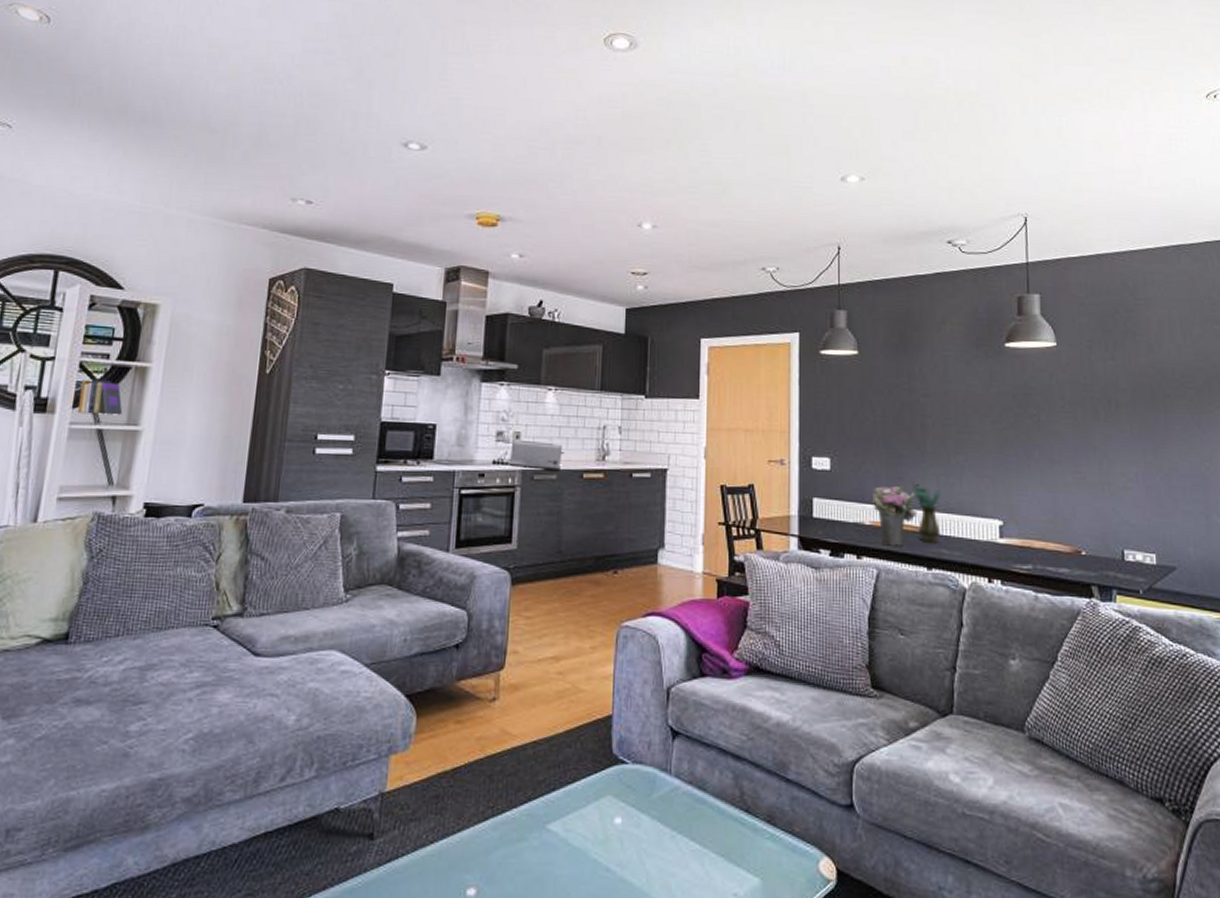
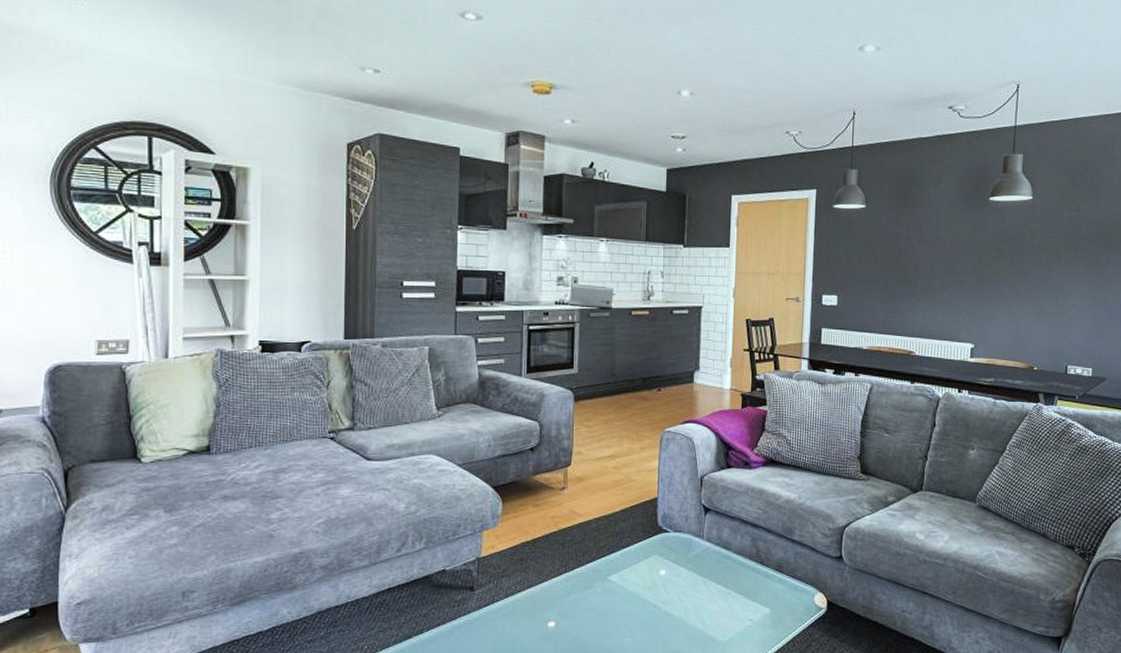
books: present [78,378,123,415] -> none [189,235,230,267]
flower bouquet: present [871,485,918,546] -> none [869,317,906,366]
vase: present [913,481,941,544] -> none [904,314,926,364]

